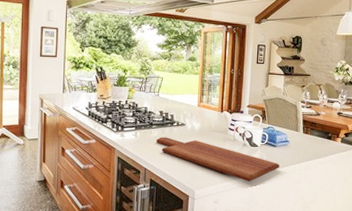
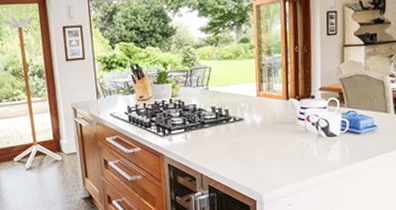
cutting board: present [156,137,280,182] -> none [211,135,366,179]

